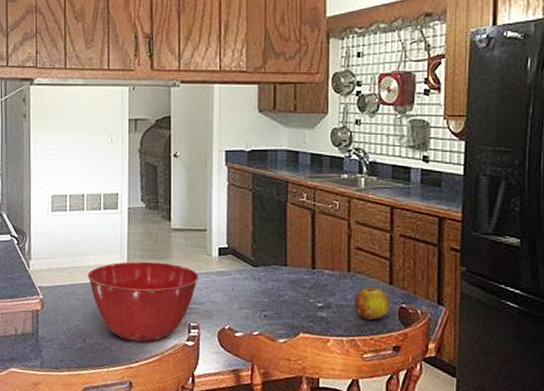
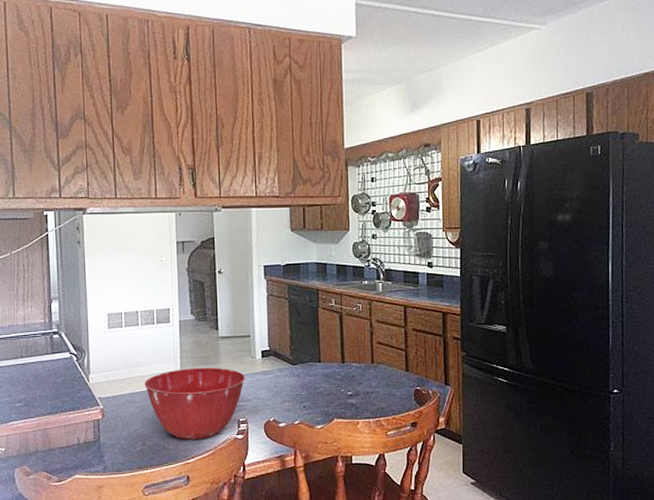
fruit: present [354,286,389,320] -> none [378,374,407,402]

